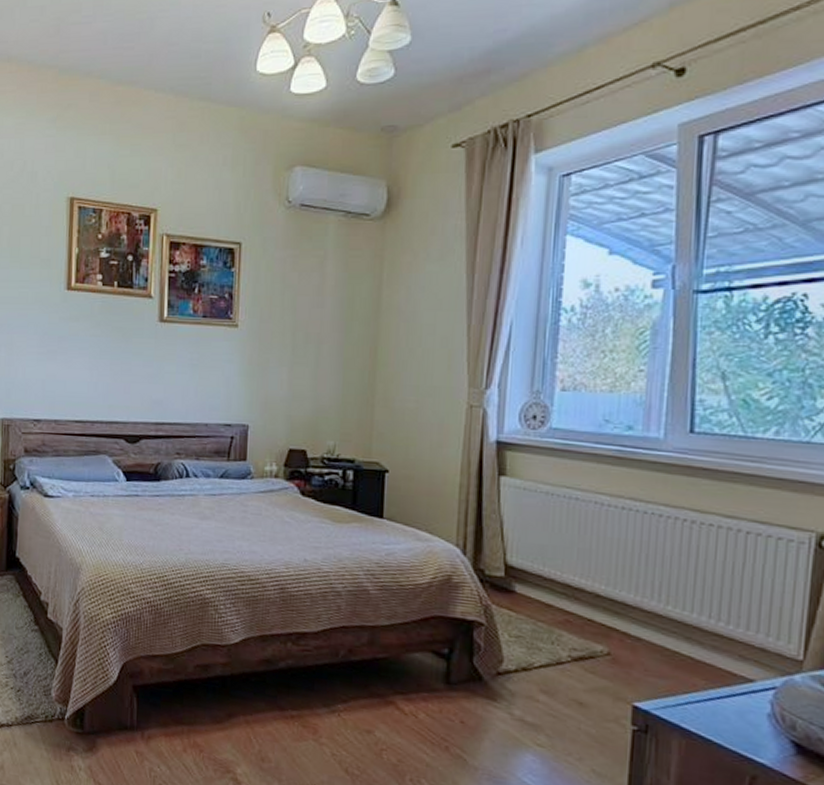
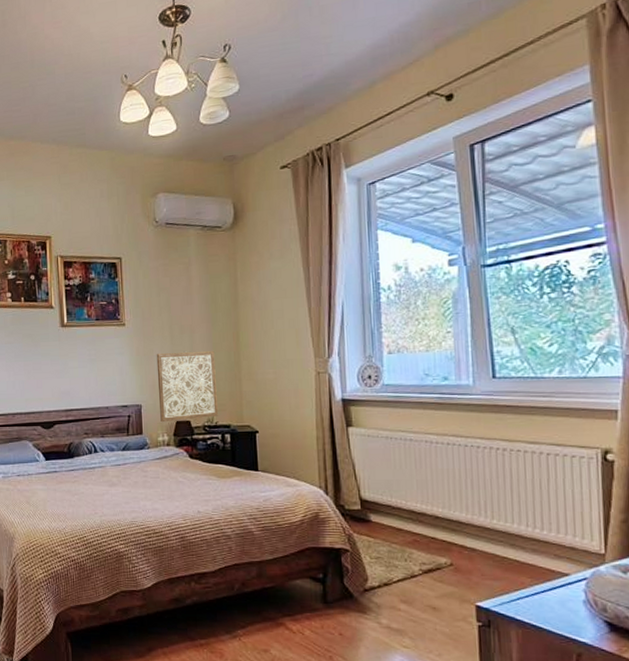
wall art: none [270,364,345,449] -> present [156,350,219,423]

